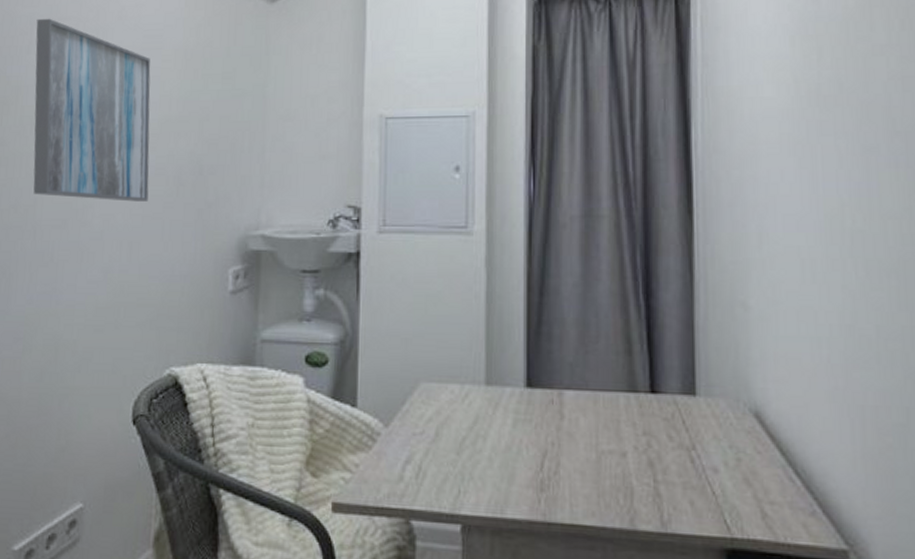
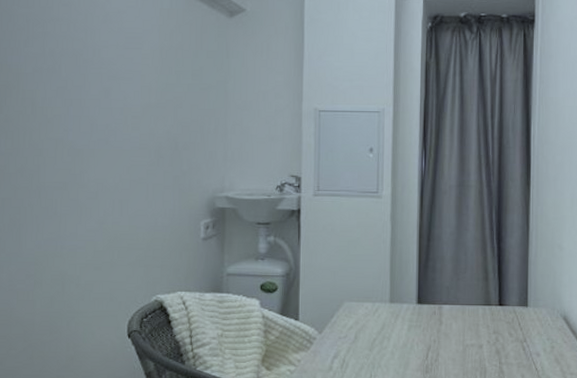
wall art: present [33,18,151,202] -> none [32,18,135,169]

